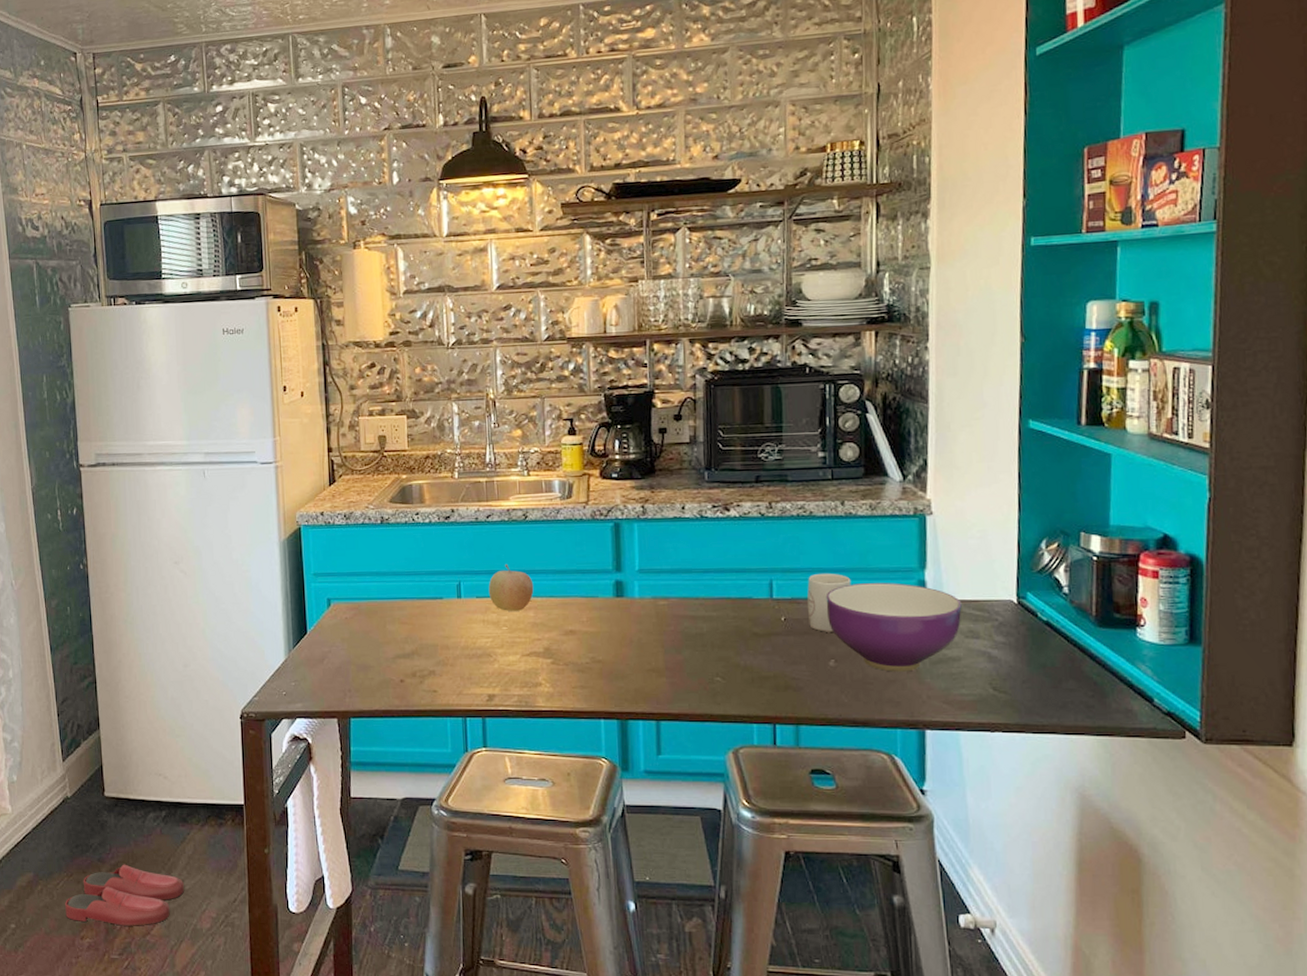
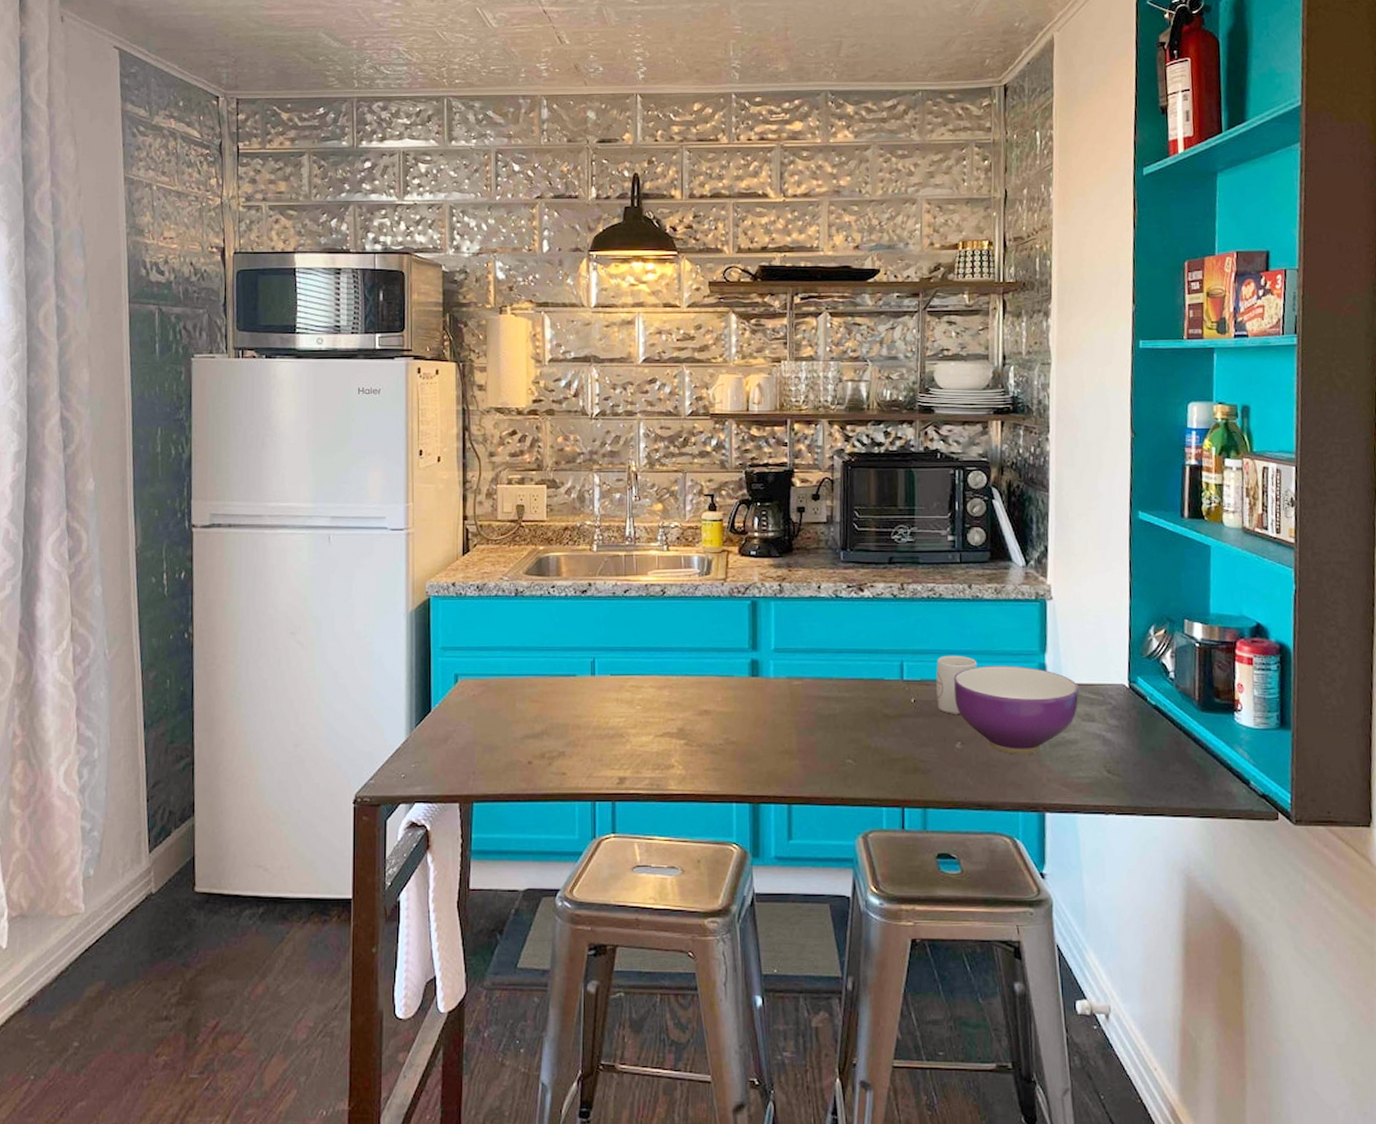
slippers: present [65,864,185,926] -> none [139,968,280,1040]
fruit: present [488,564,534,611] -> none [623,641,669,690]

